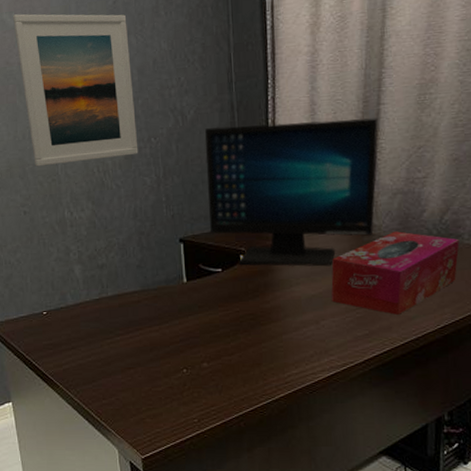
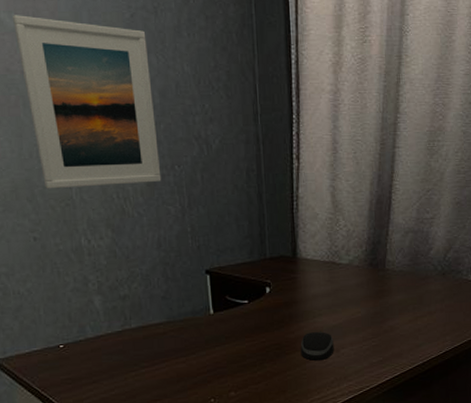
computer monitor: present [205,118,378,267] -> none [231,158,393,299]
computer mouse: none [276,300,314,332] -> present [300,331,334,360]
tissue box: present [331,231,460,315] -> none [350,267,459,343]

